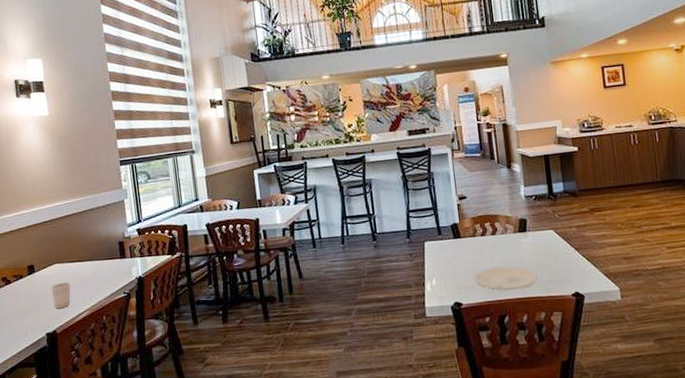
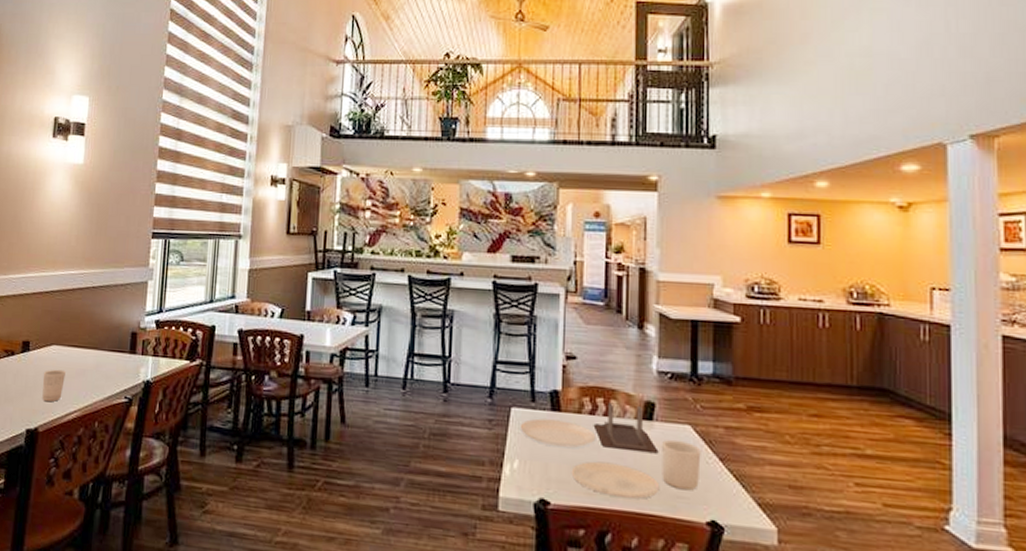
plate: none [433,244,489,265] -> present [519,418,596,449]
napkin holder: none [485,222,534,257] -> present [593,402,659,454]
mug: none [535,242,564,276] -> present [662,440,701,491]

